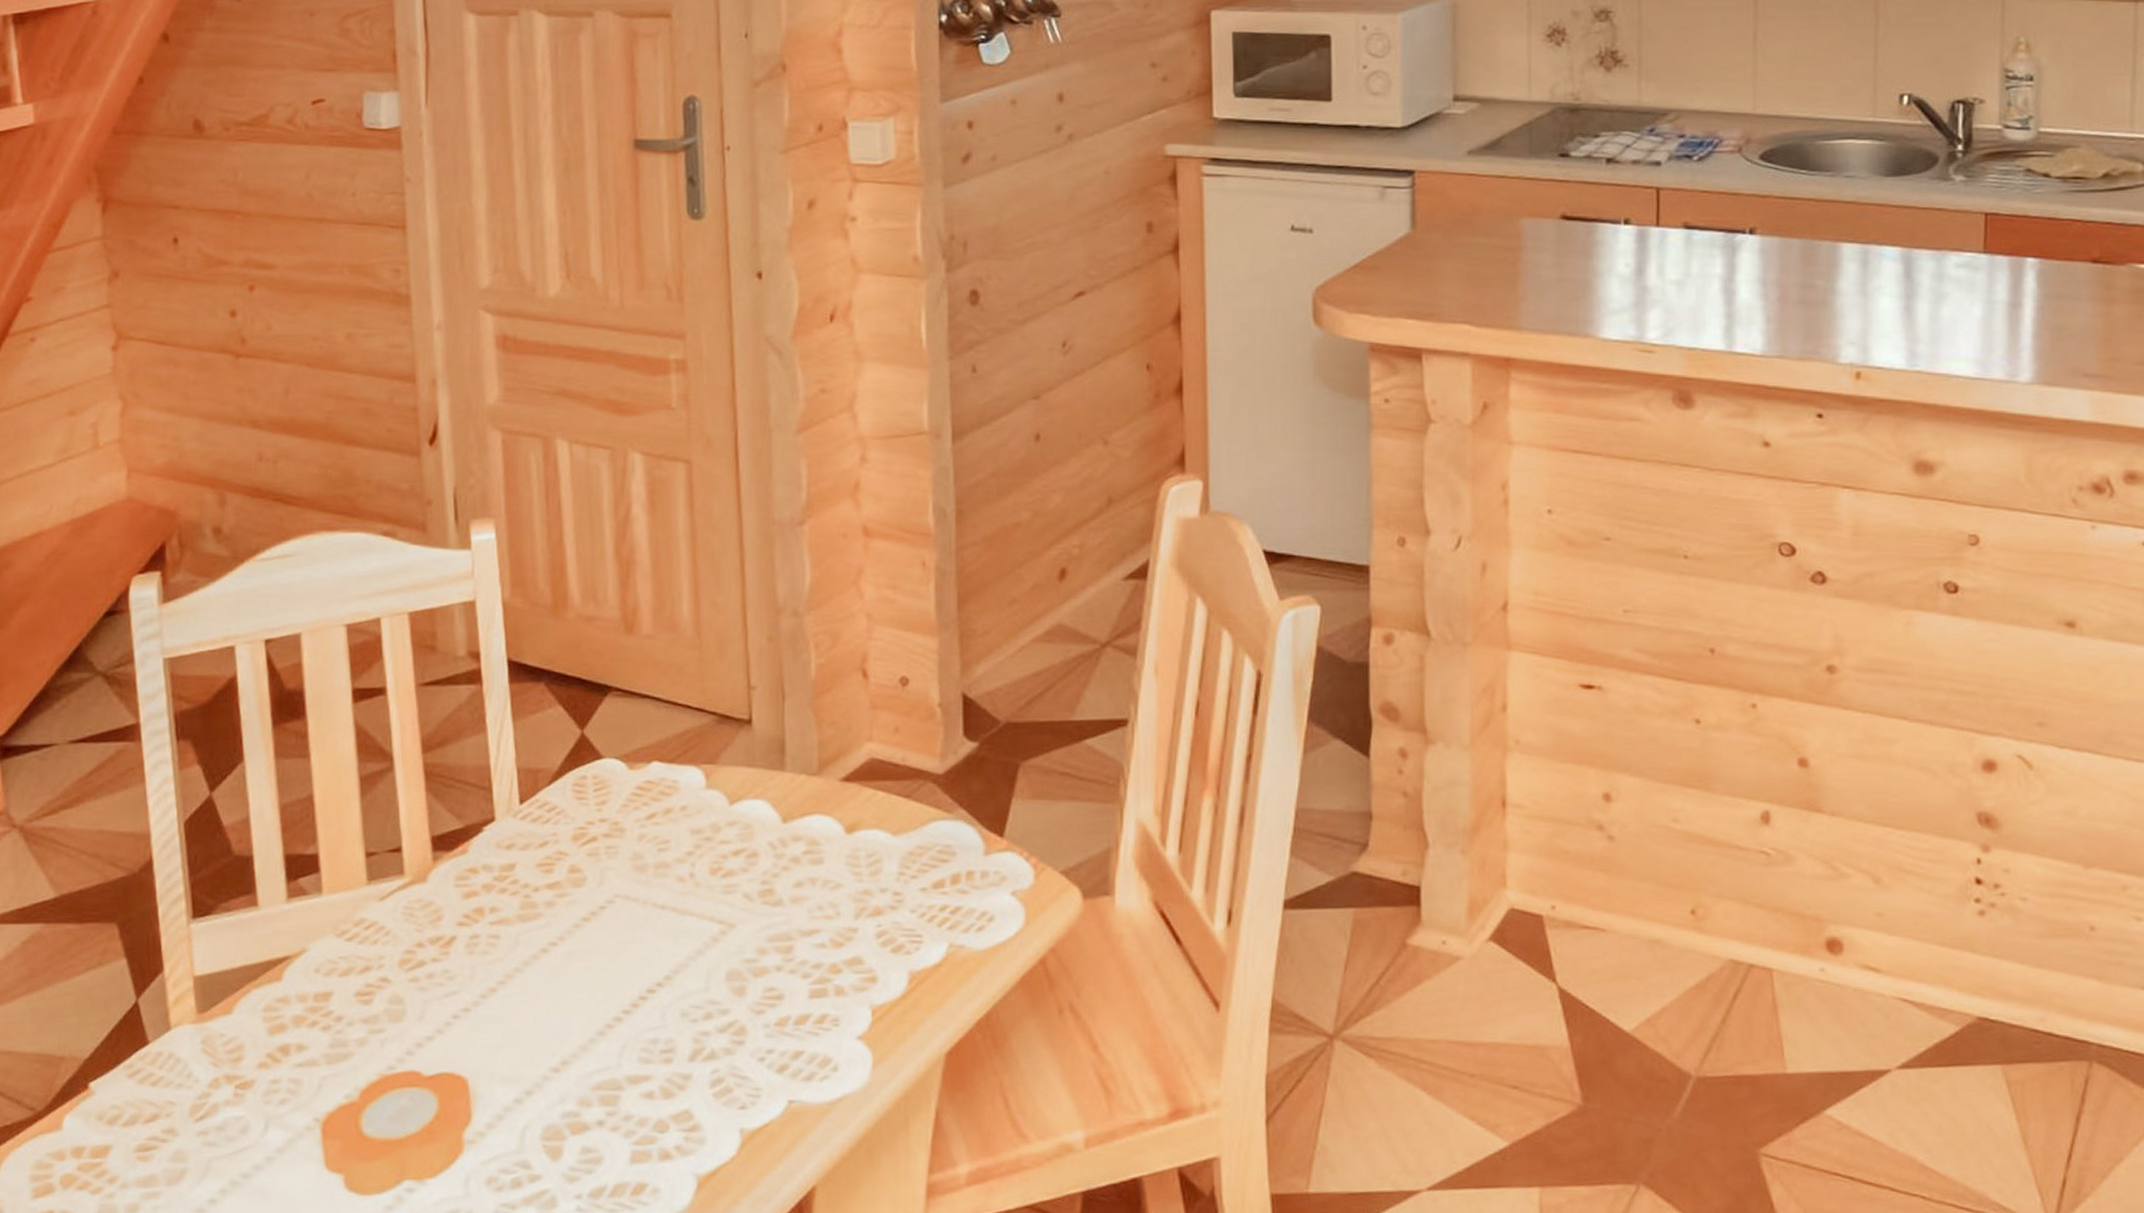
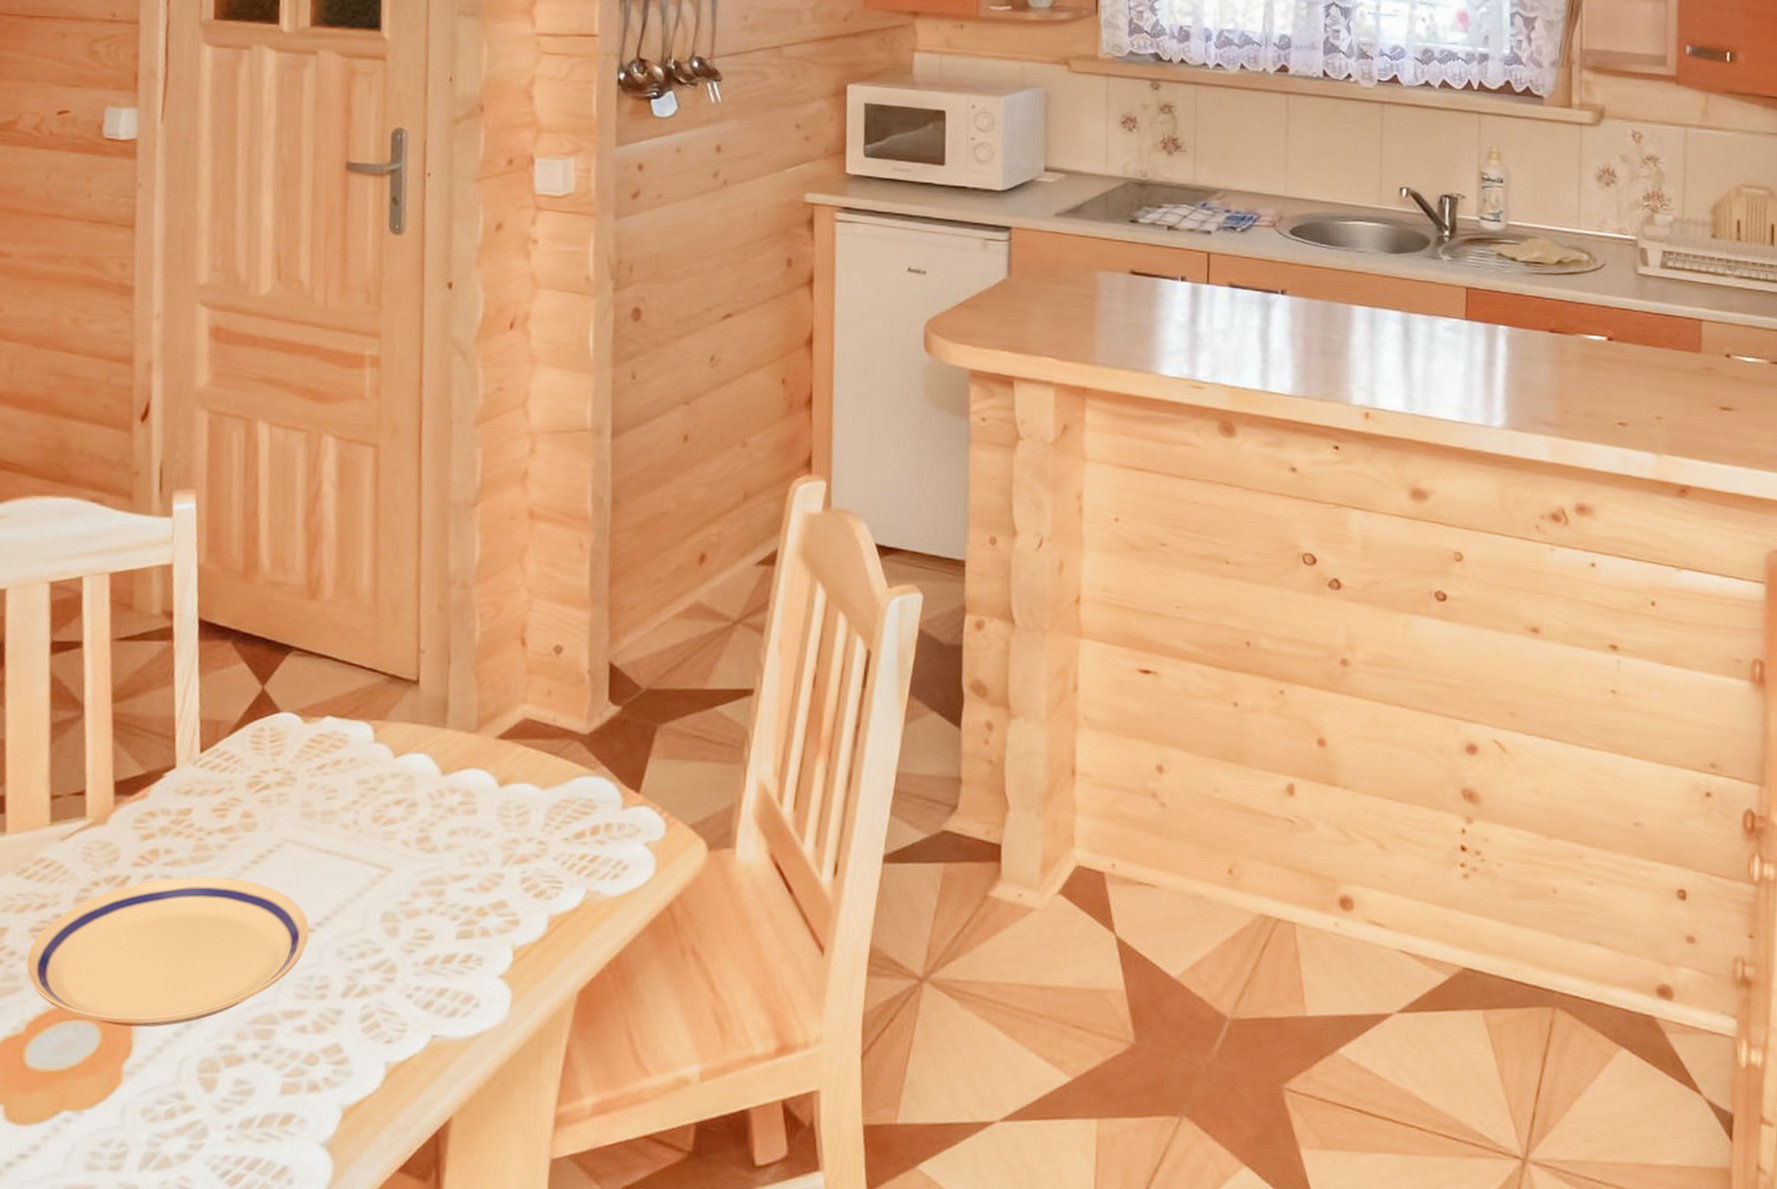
plate: none [354,935,650,1094] -> present [25,876,310,1027]

